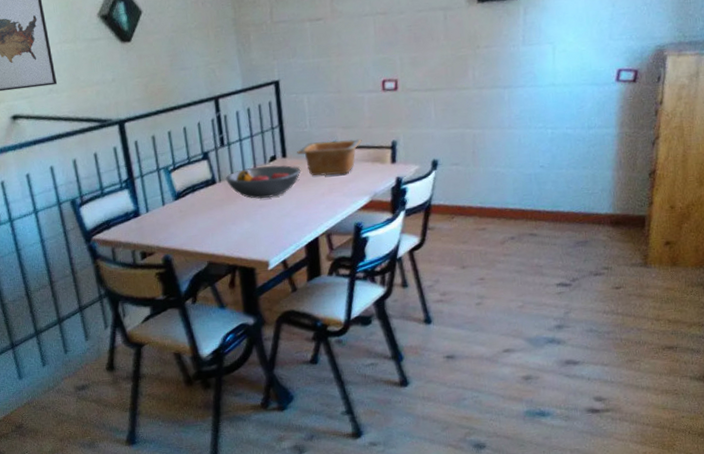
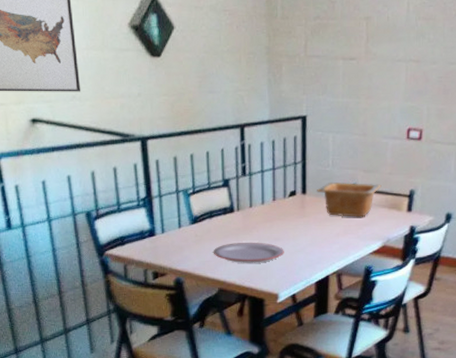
plate: none [198,211,271,234] -> present [213,242,284,263]
fruit bowl: present [225,165,301,199] -> none [243,201,319,233]

